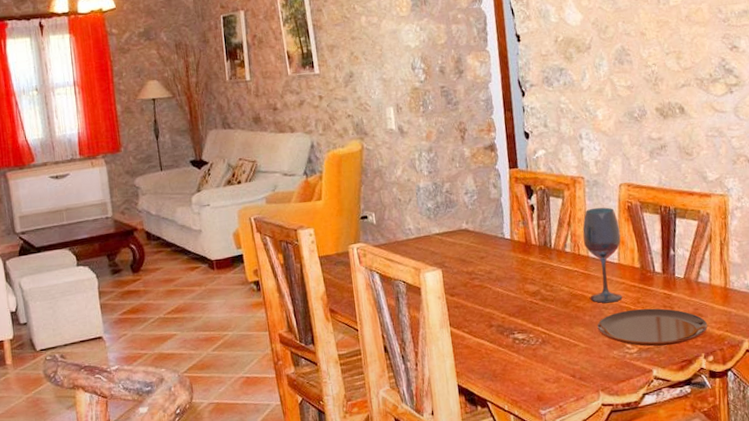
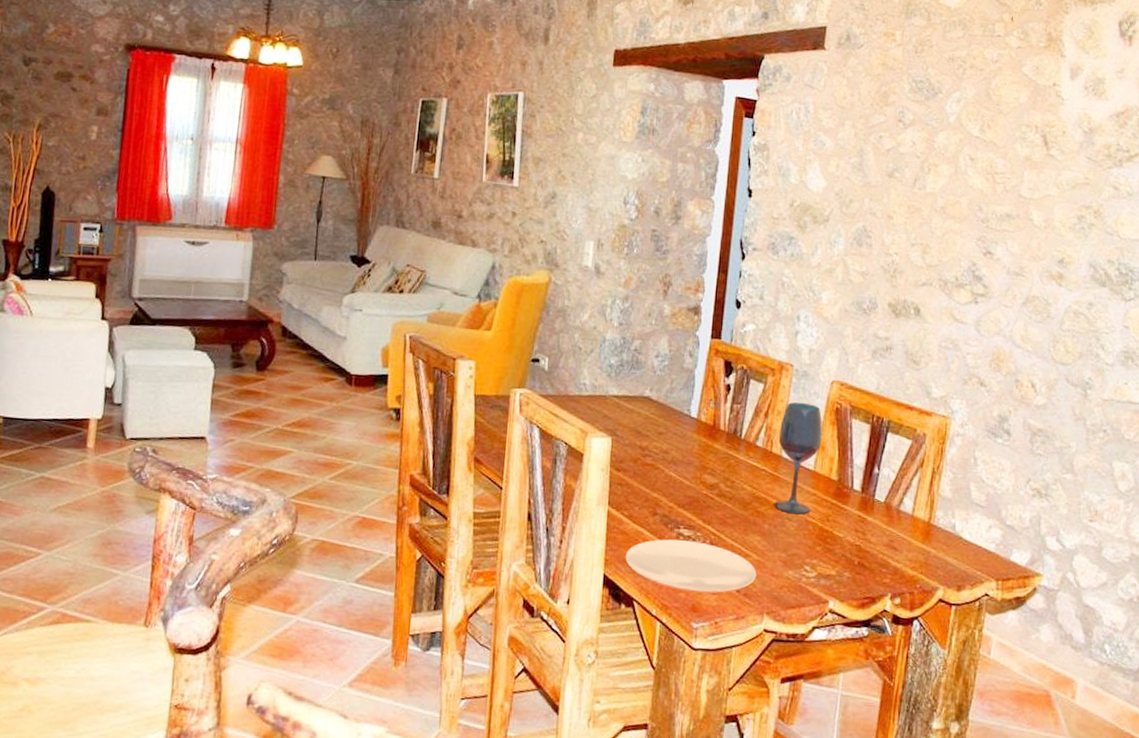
plate: none [472,342,587,386] -> present [625,539,757,594]
plate: present [597,308,708,347] -> none [775,526,901,577]

